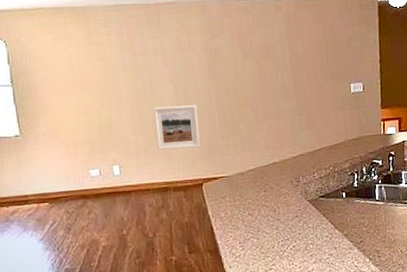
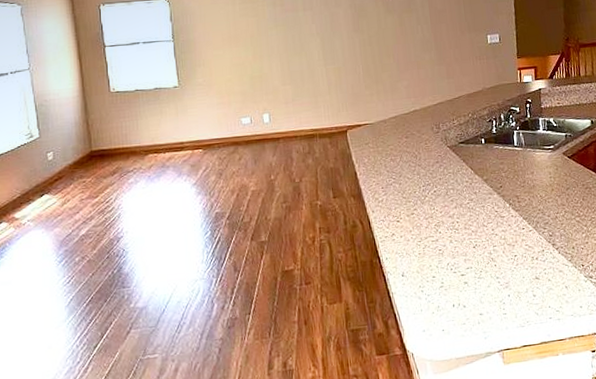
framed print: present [153,105,200,150] -> none [302,57,345,99]

